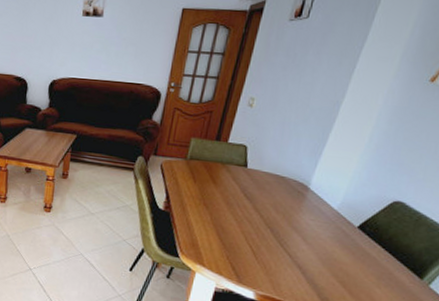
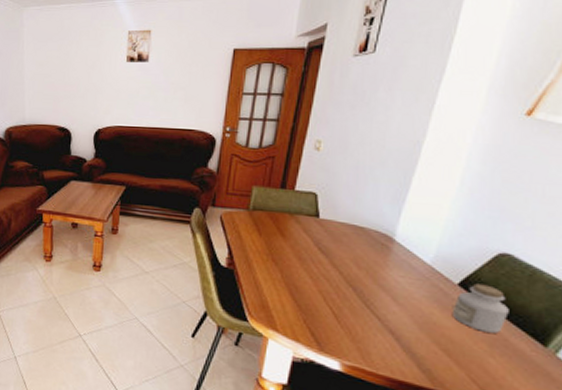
jar: none [350,226,397,268] -> present [451,283,509,333]

